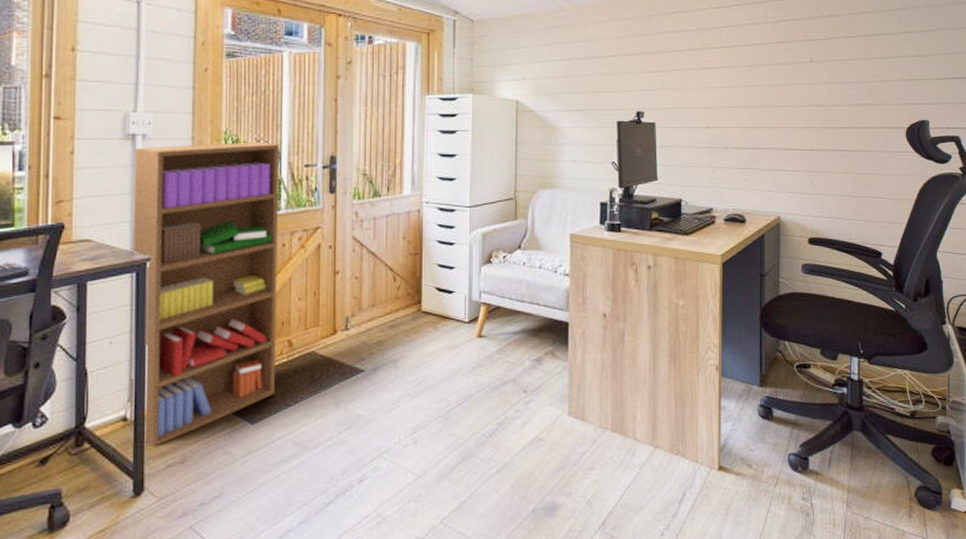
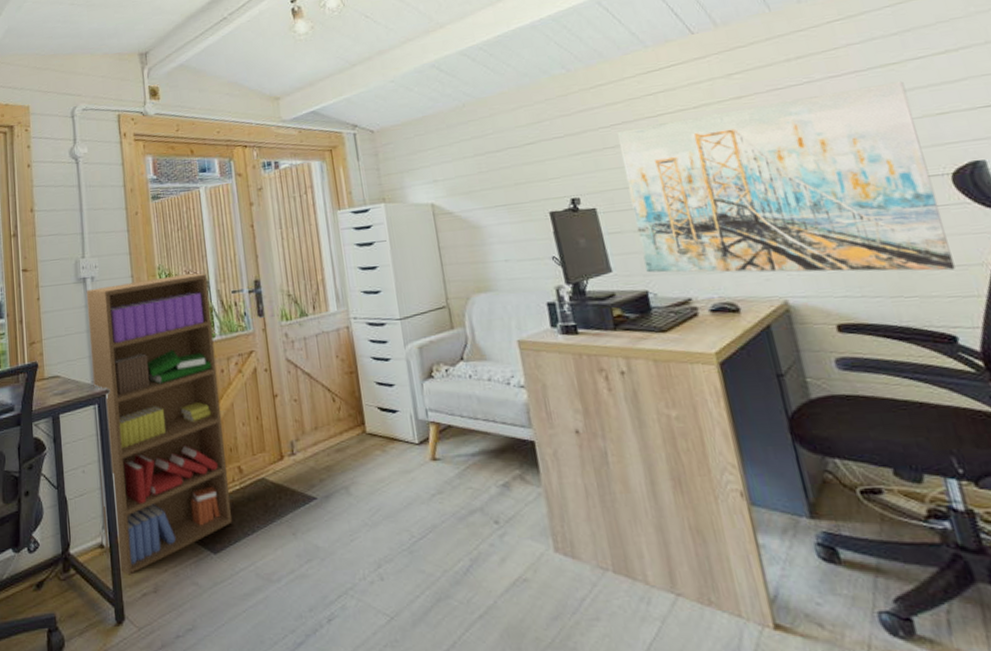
wall art: none [684,49,894,202] -> present [618,81,955,273]

